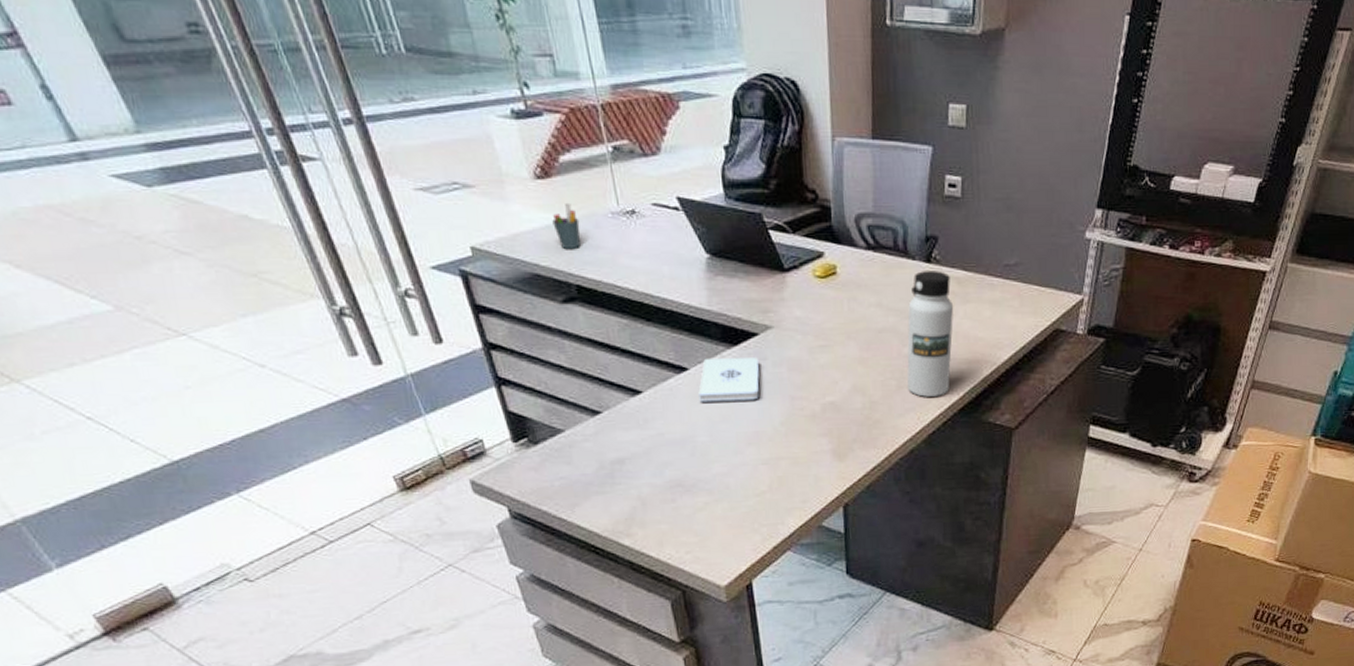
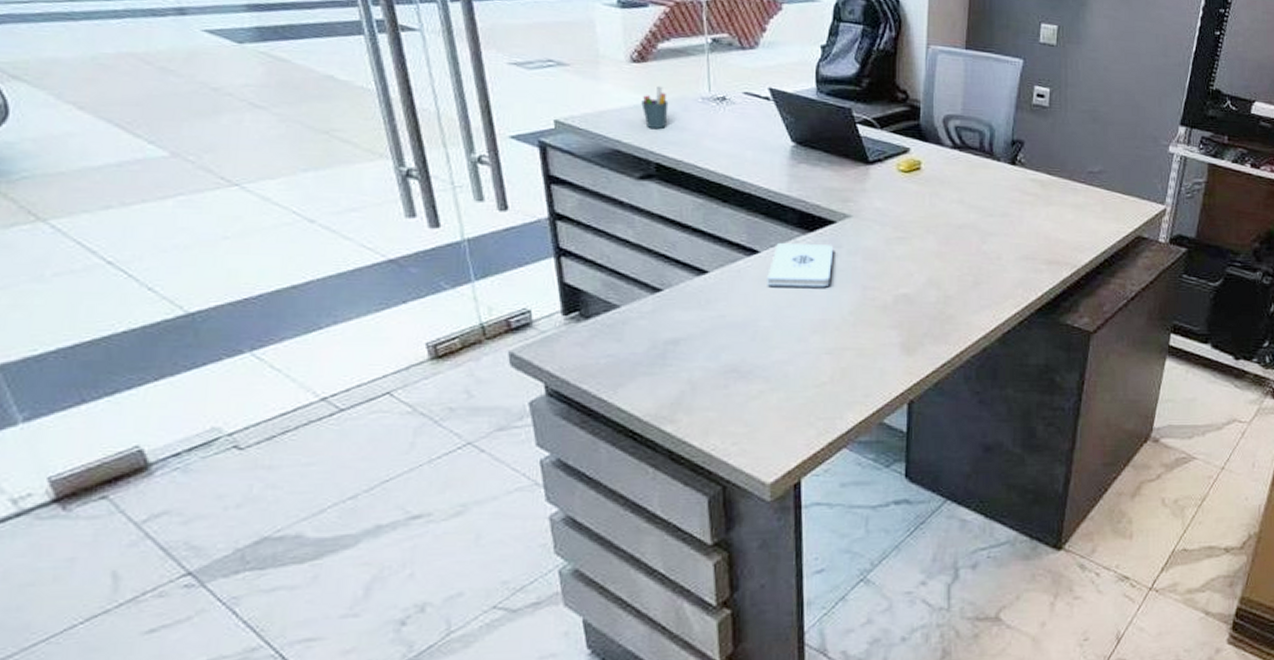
water bottle: present [906,271,954,397] -> none [984,172,1036,295]

